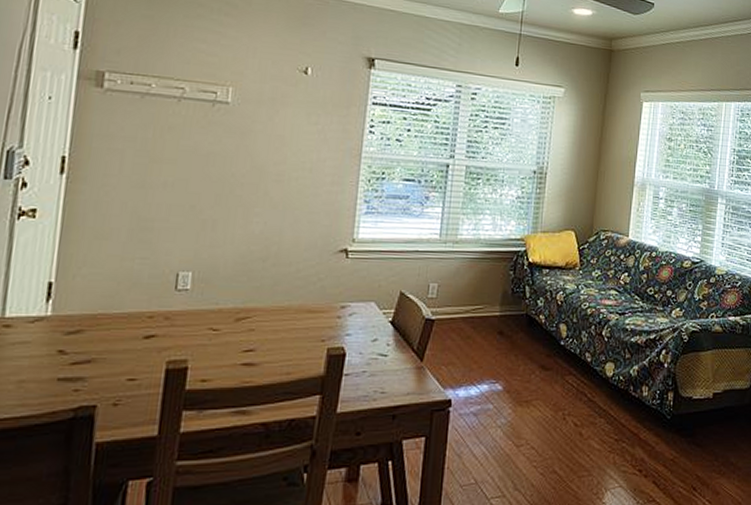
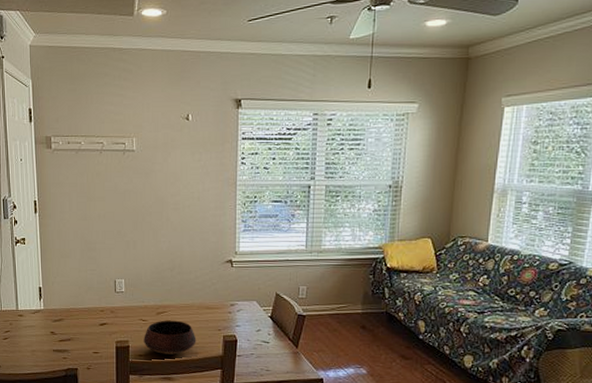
bowl: none [211,328,290,377] -> present [144,320,196,355]

